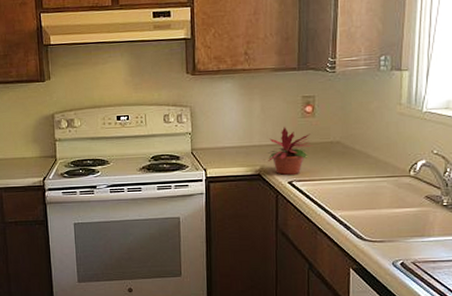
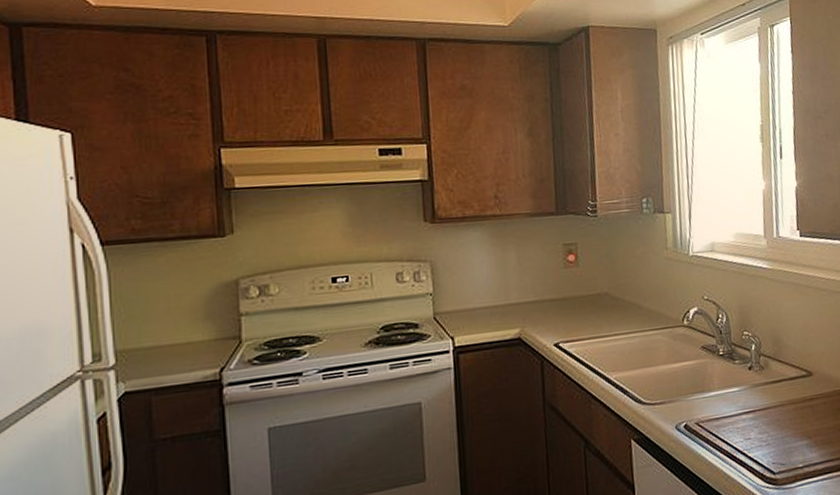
potted plant: present [268,127,313,175] -> none [529,280,579,337]

